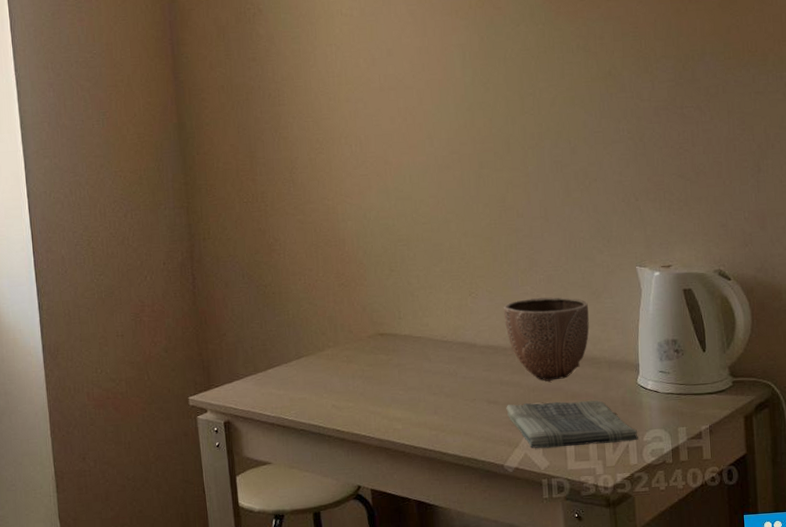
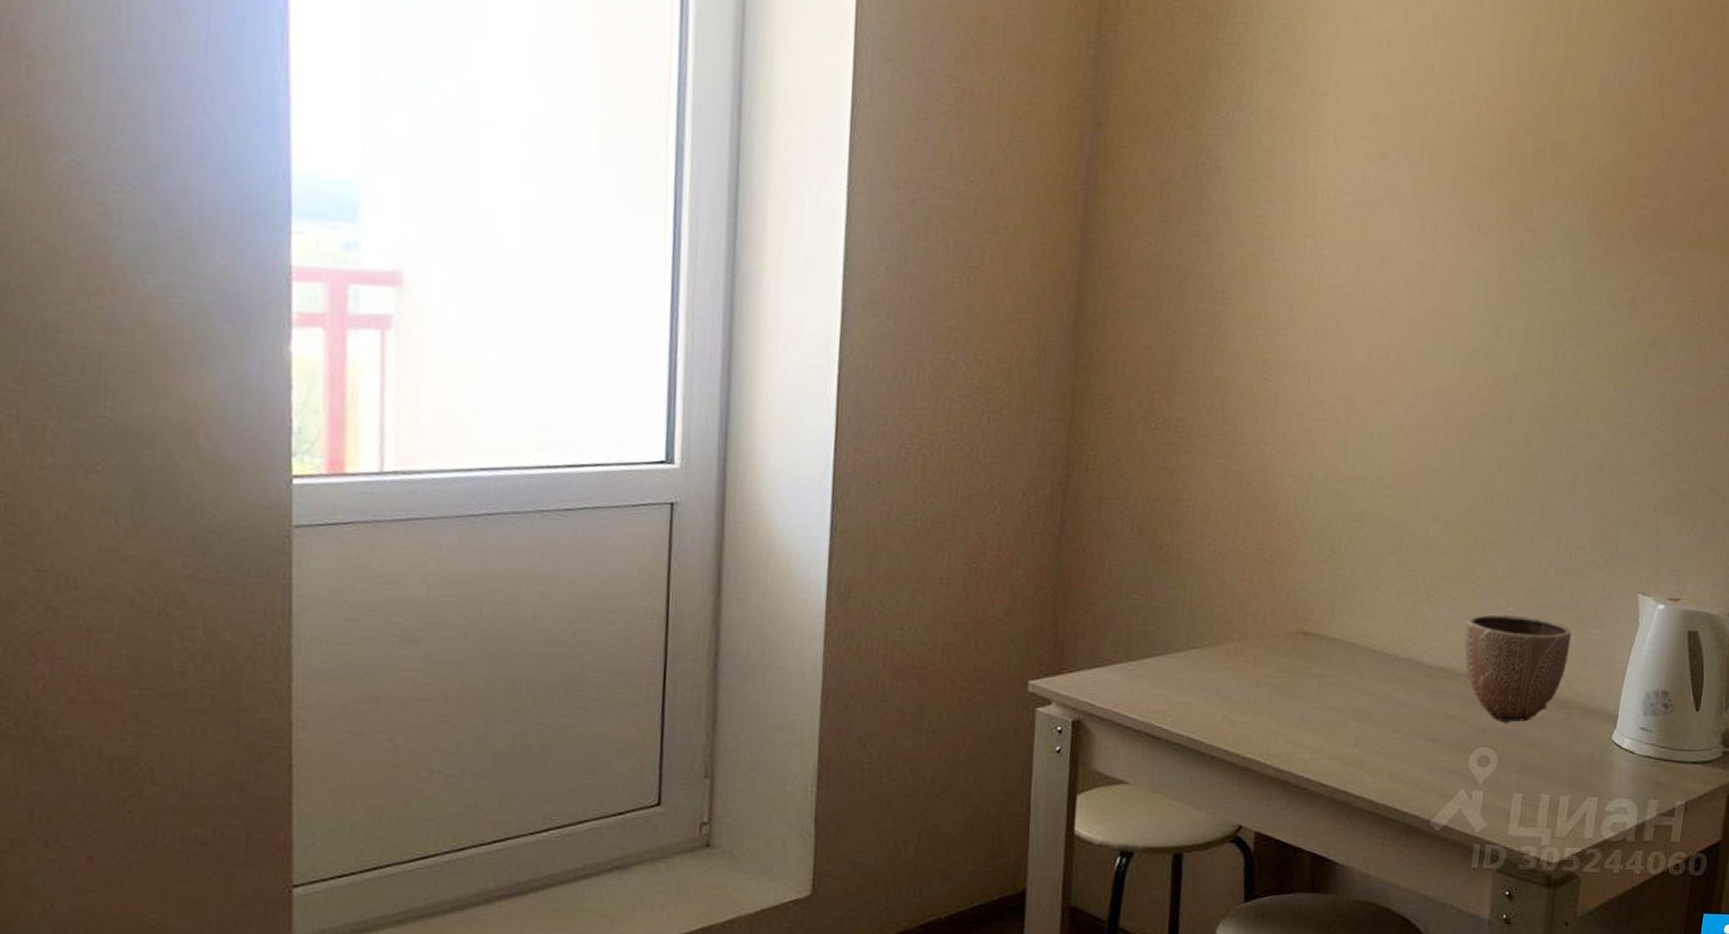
dish towel: present [506,400,638,449] -> none [1446,745,1600,810]

